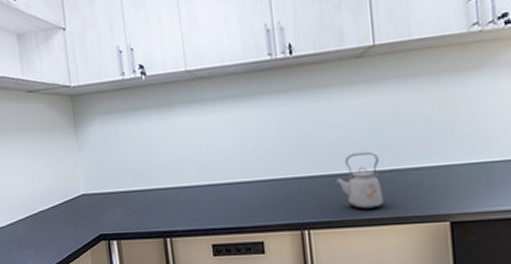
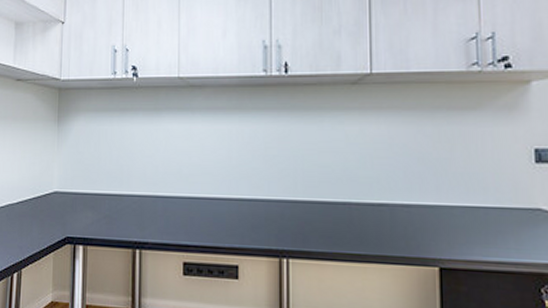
kettle: present [335,151,384,209] -> none [320,181,370,244]

